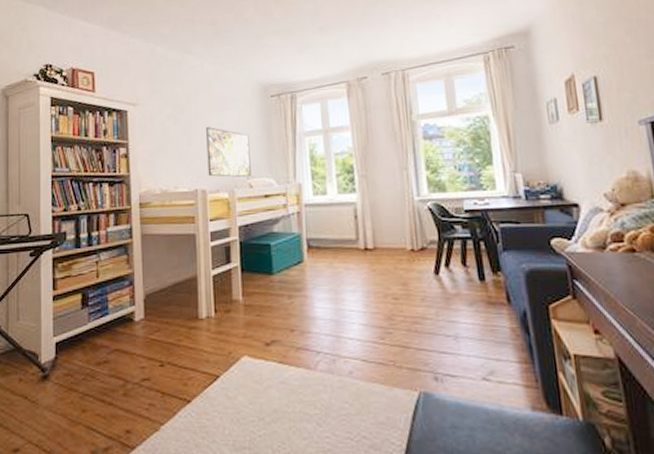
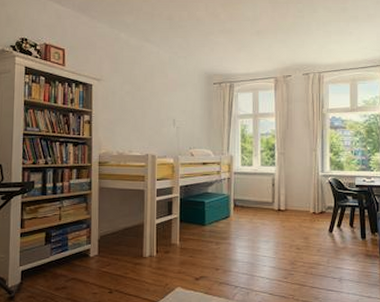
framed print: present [206,127,251,178] -> none [158,104,194,148]

